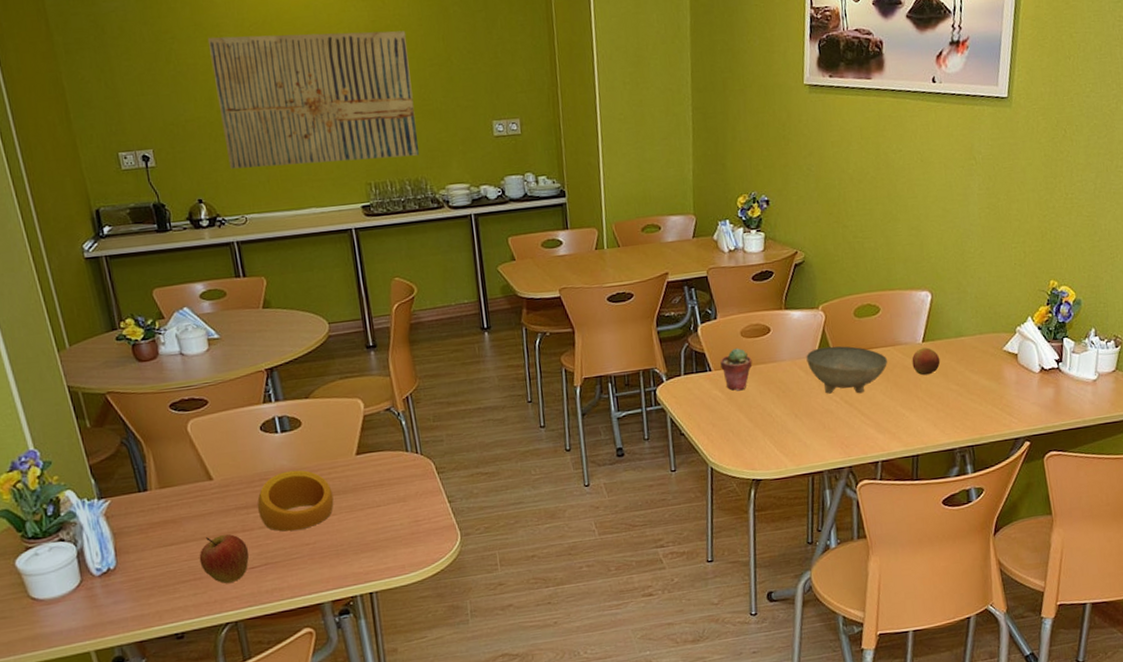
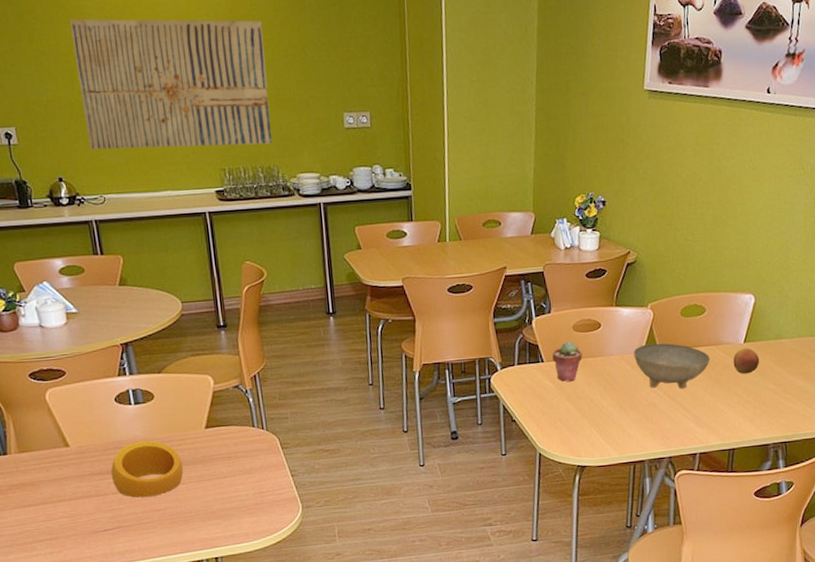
apple: present [199,534,249,584] -> none [55,498,103,544]

